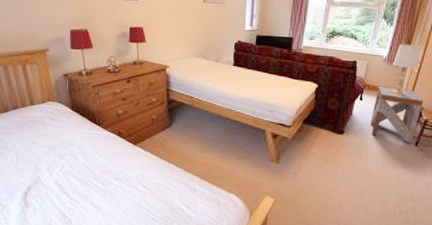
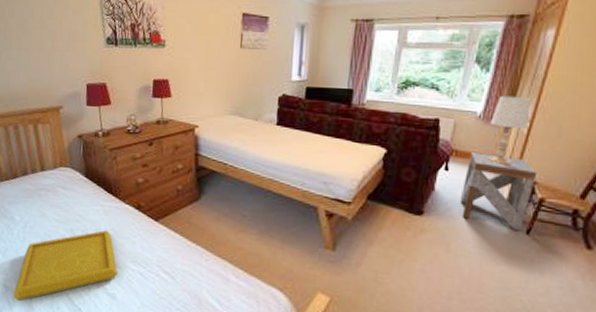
serving tray: none [9,153,102,217] -> present [13,229,118,302]

